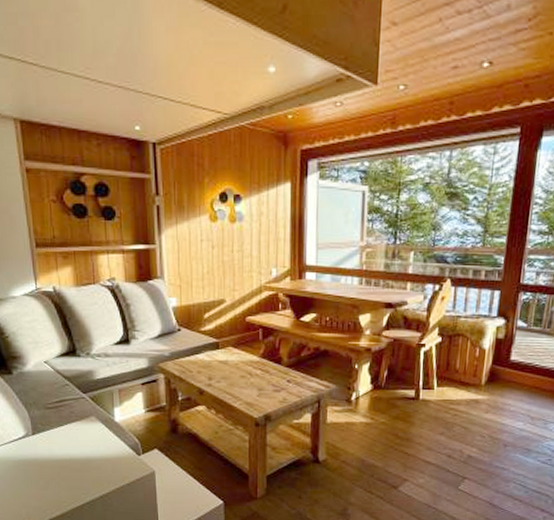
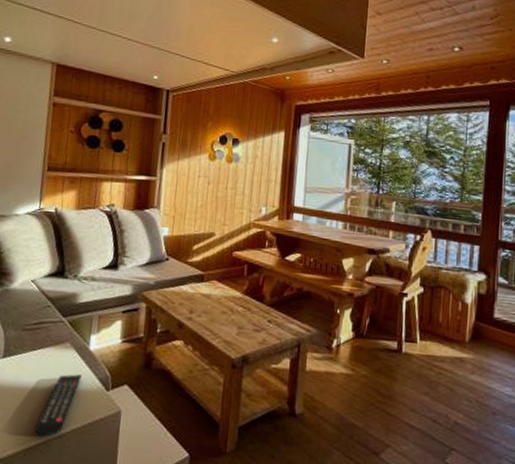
remote control: none [77,444,112,498] -> present [34,374,82,436]

